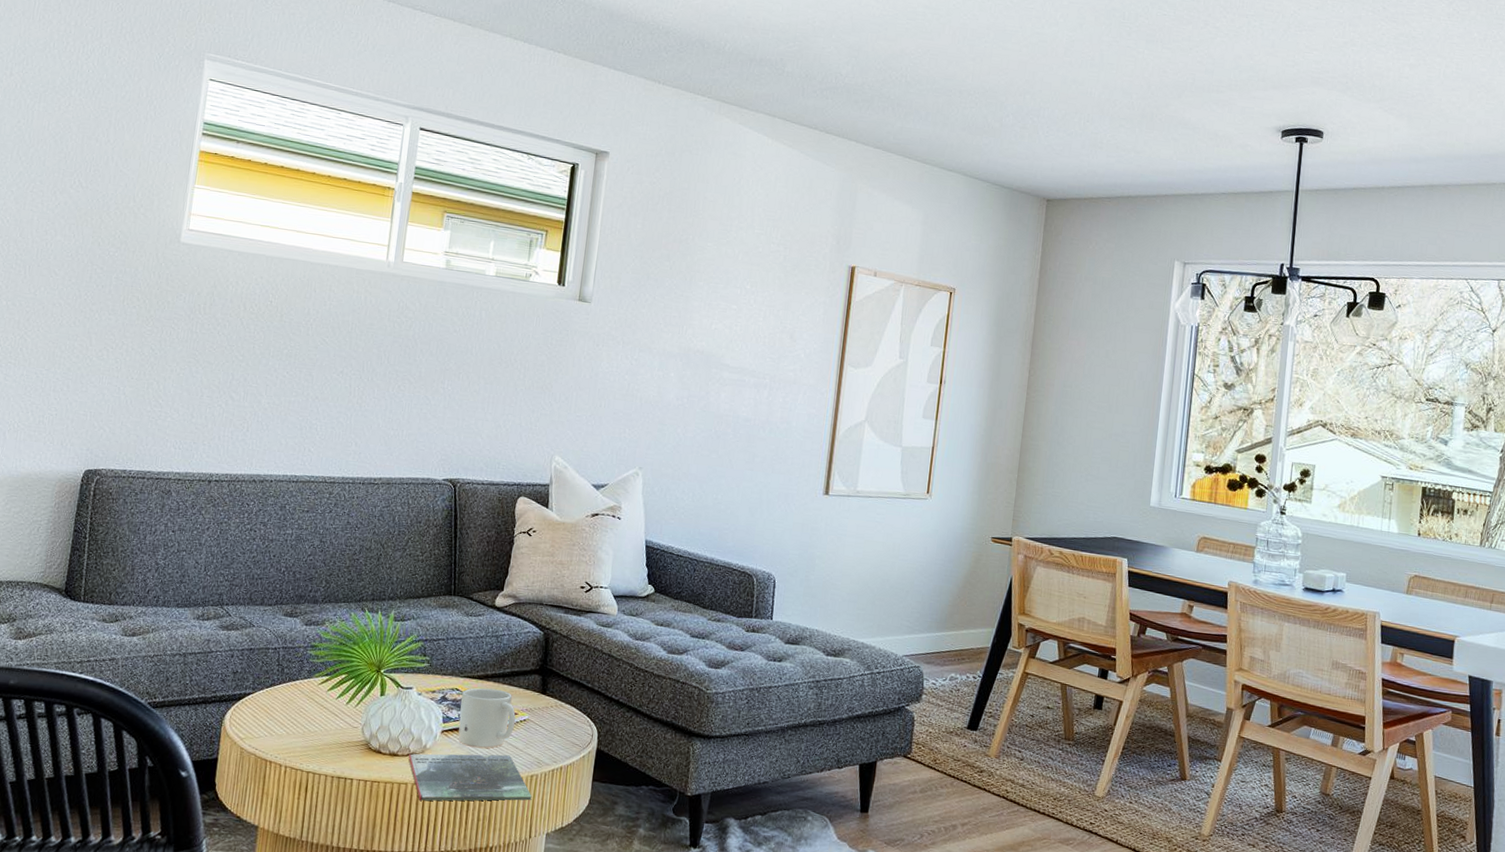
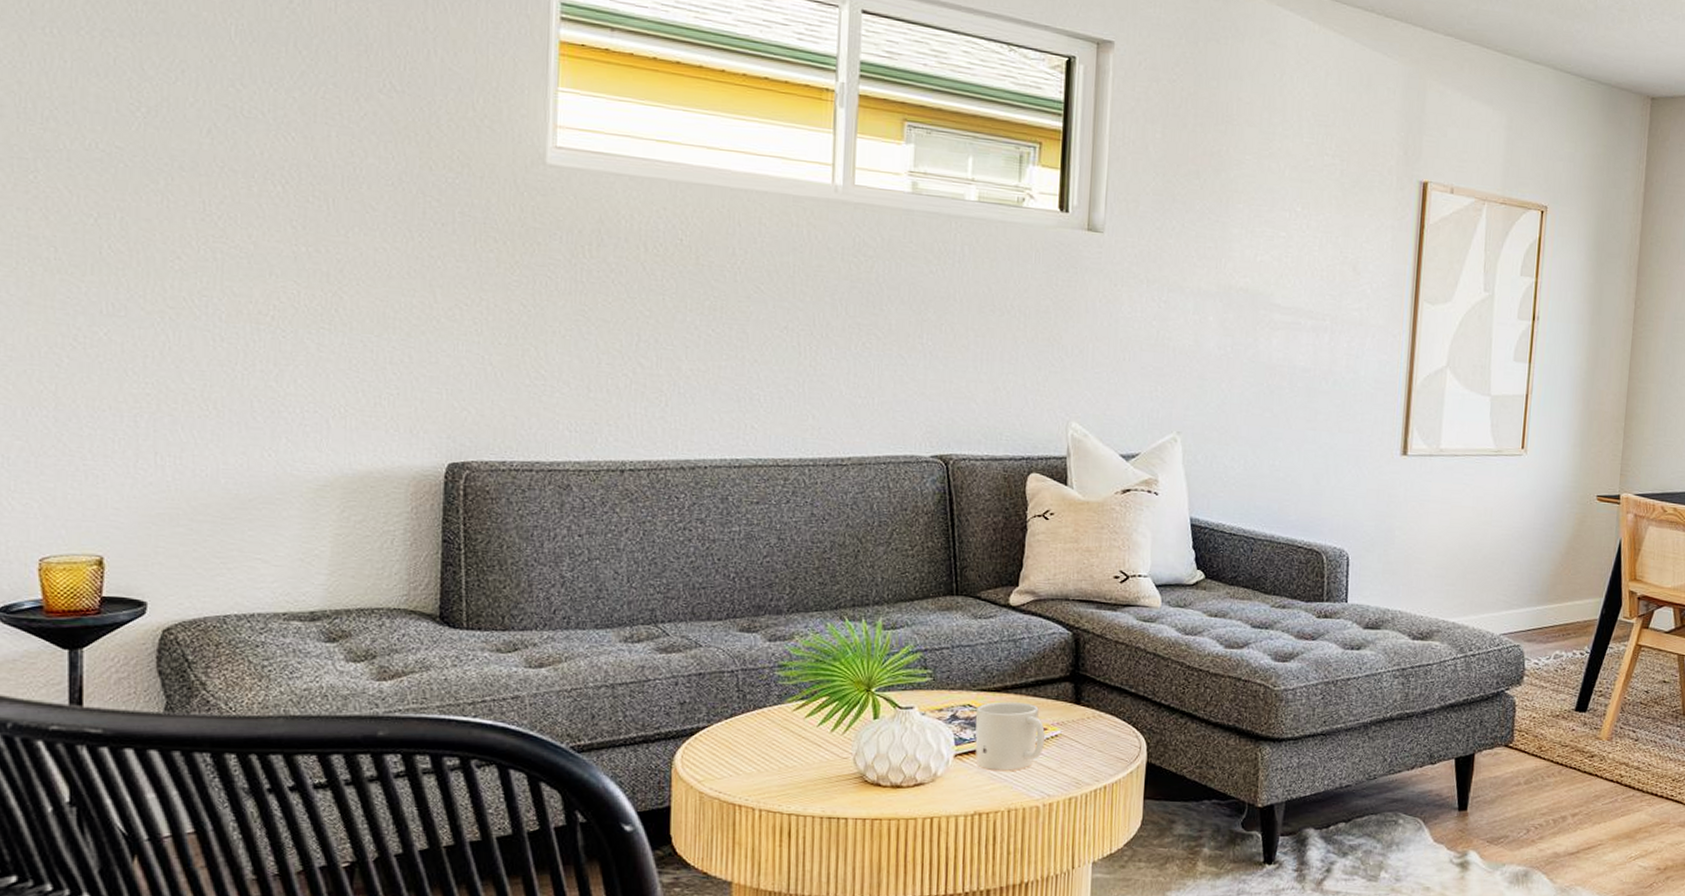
magazine: present [408,753,532,801] -> none [916,777,1072,837]

